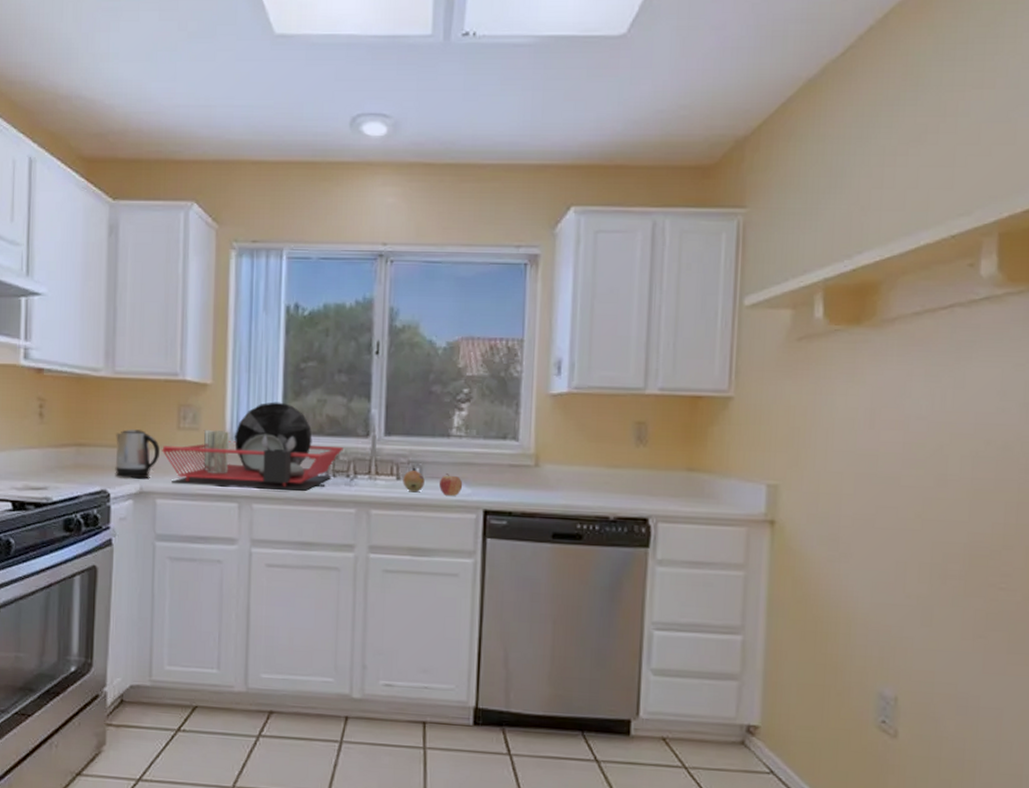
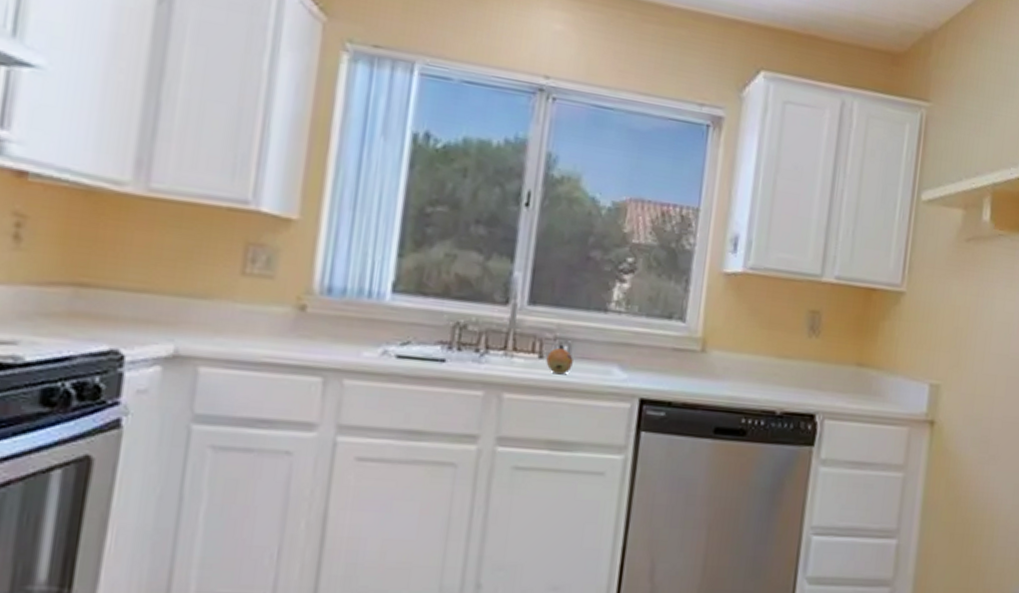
kettle: present [115,429,161,480] -> none [135,269,212,338]
dish rack: present [162,402,343,491] -> none [214,250,474,366]
fruit: present [438,474,463,497] -> none [589,354,619,382]

